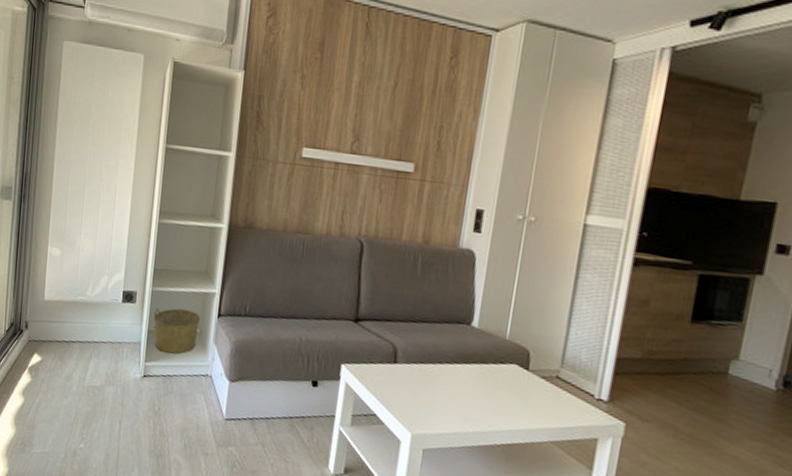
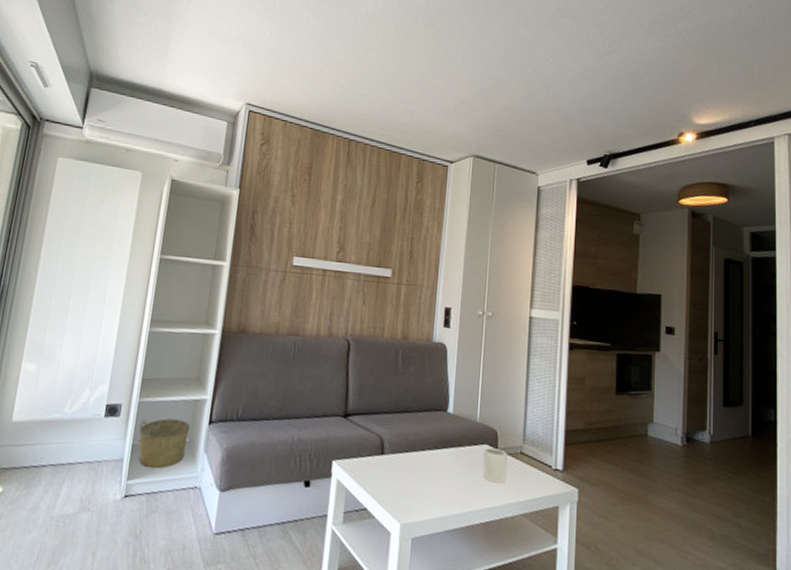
mug: none [507,368,540,407] -> present [482,448,507,483]

